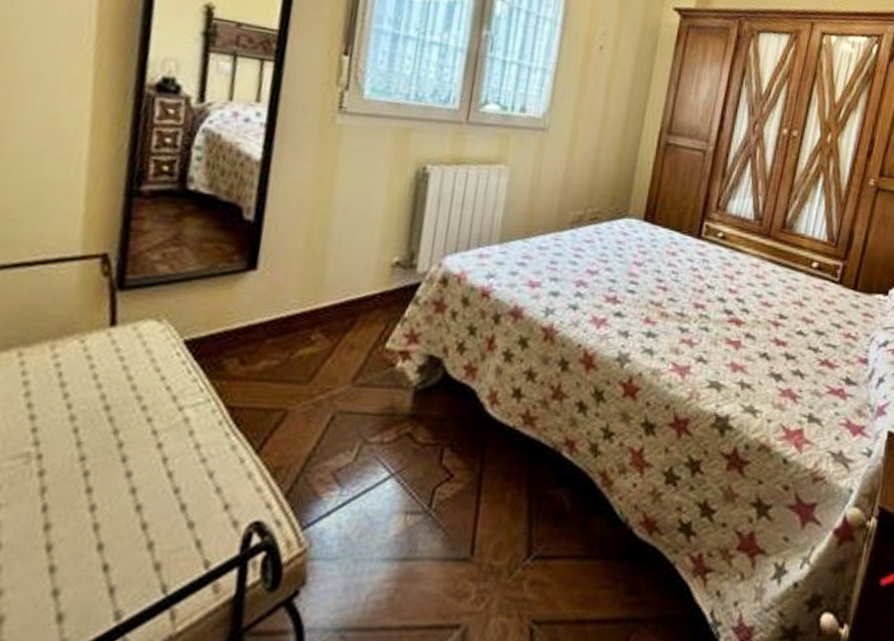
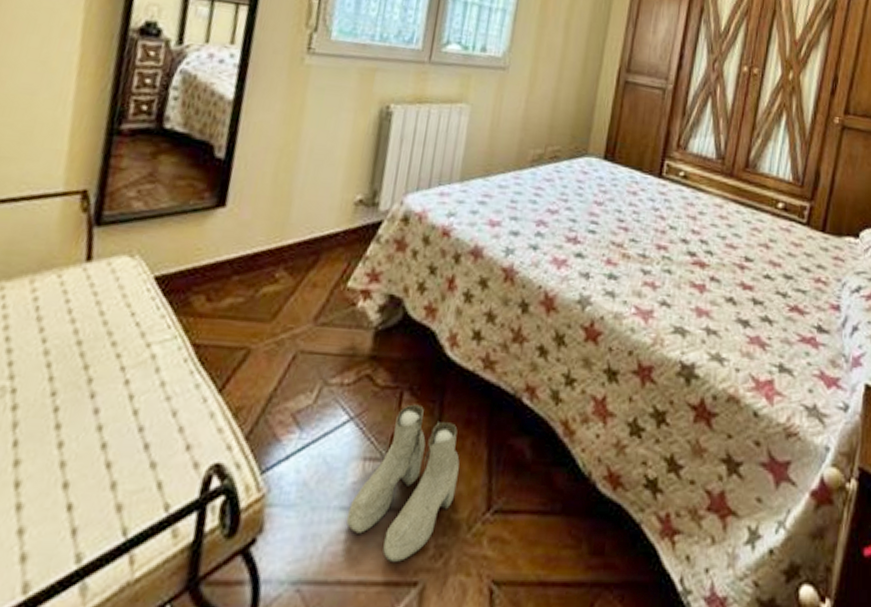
boots: none [388,460,501,608] -> present [346,404,460,563]

